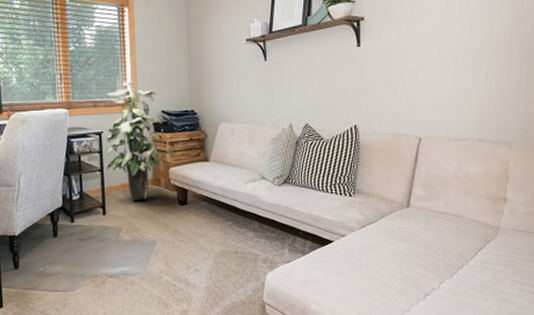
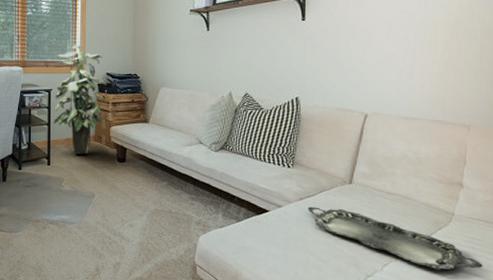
serving tray: none [369,233,525,282] -> present [307,206,483,270]

